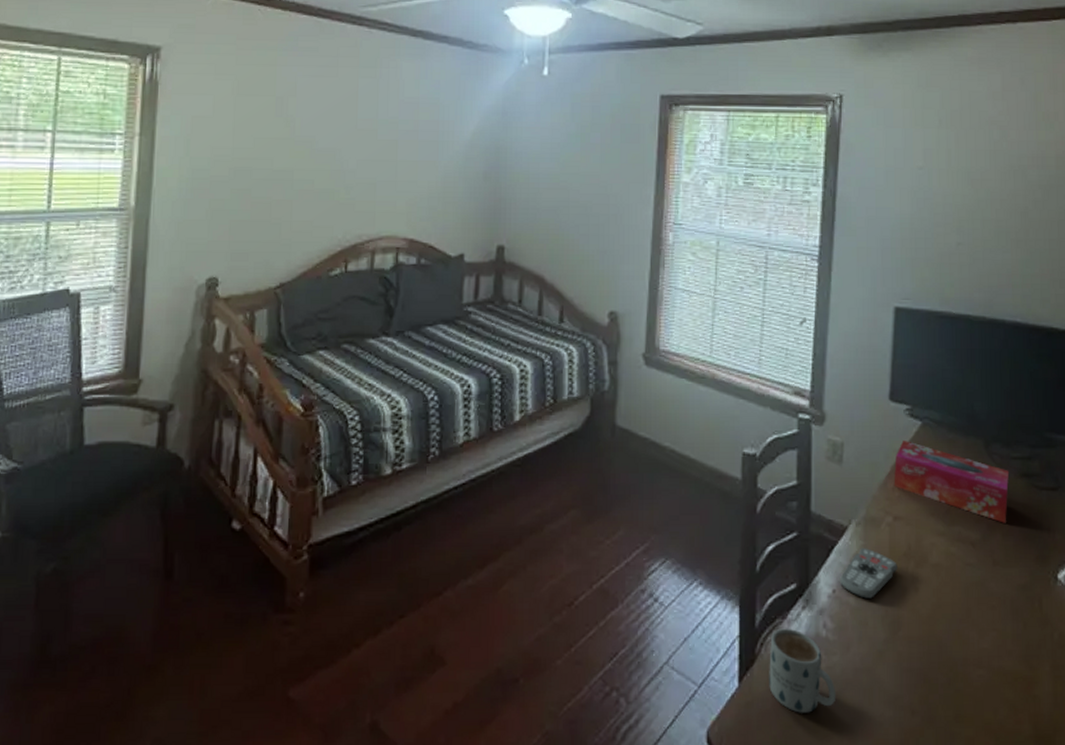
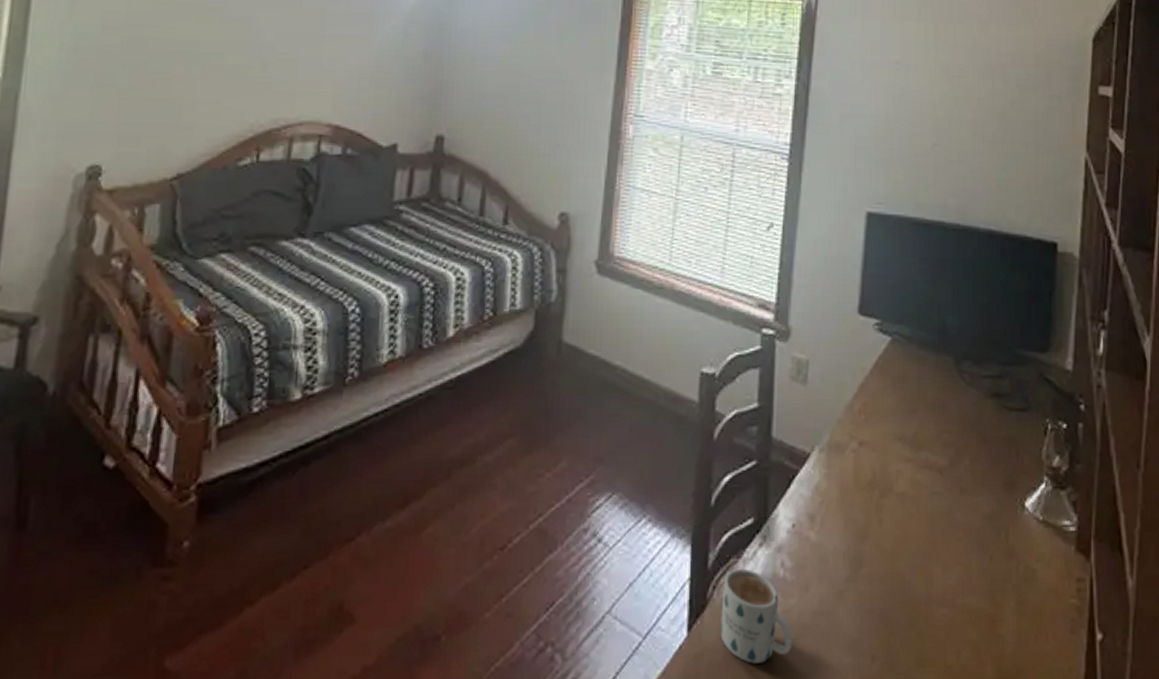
remote control: present [839,548,897,600] -> none [799,477,861,535]
tissue box: present [893,441,1010,523] -> none [860,358,979,448]

